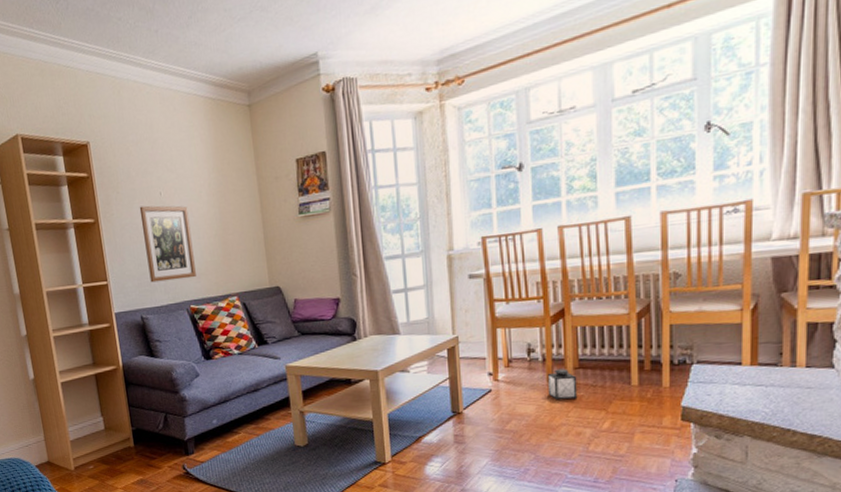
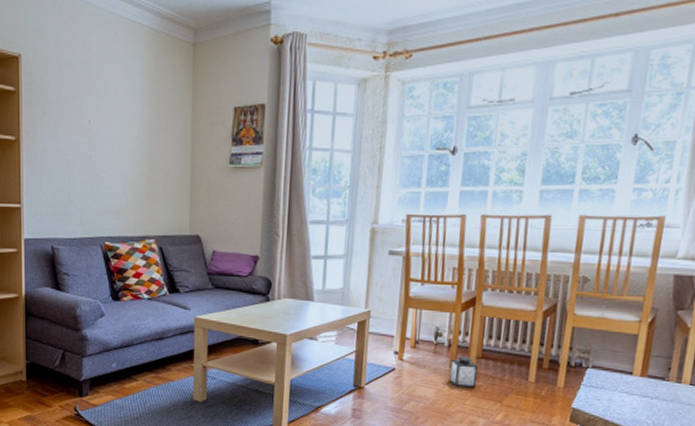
wall art: present [139,205,196,283] -> none [65,131,116,214]

